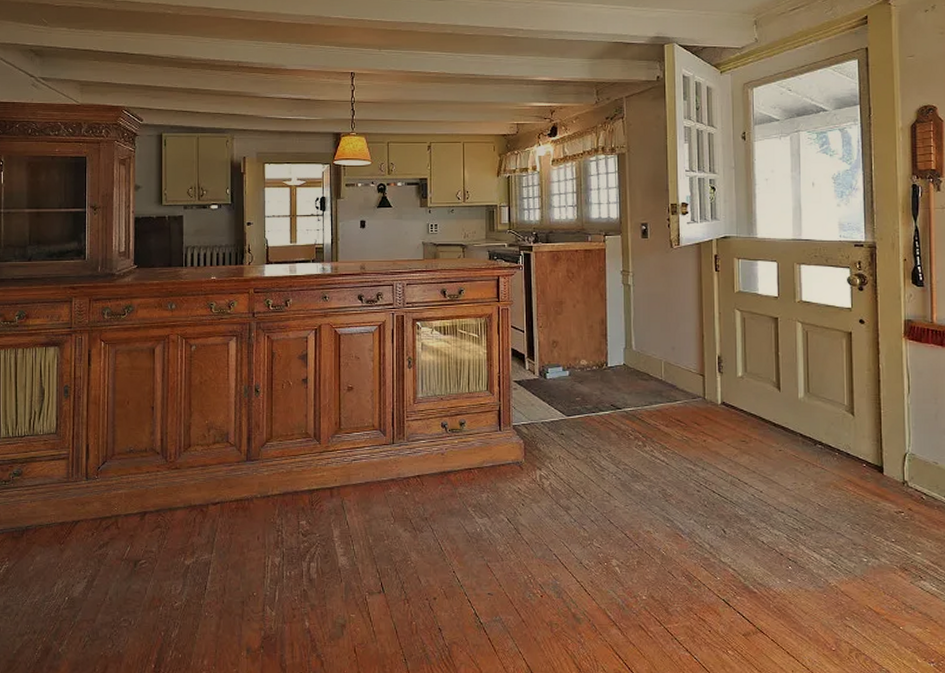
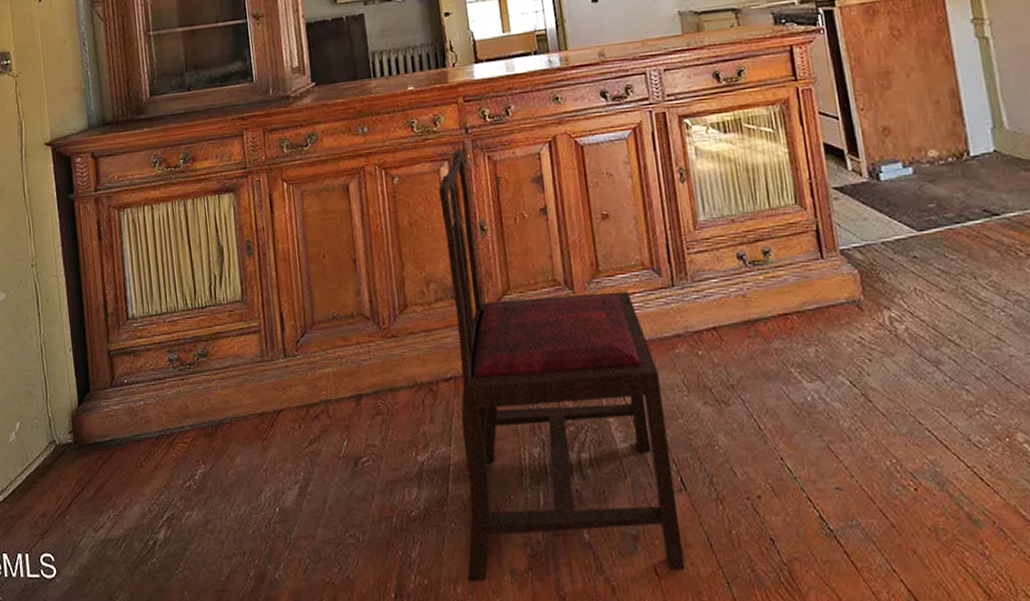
dining chair: none [213,328,376,657] -> present [438,148,685,582]

